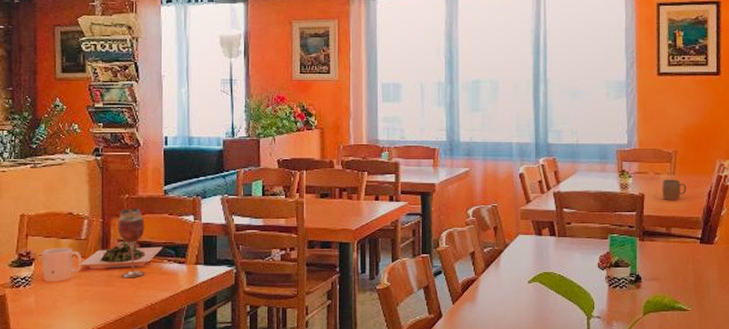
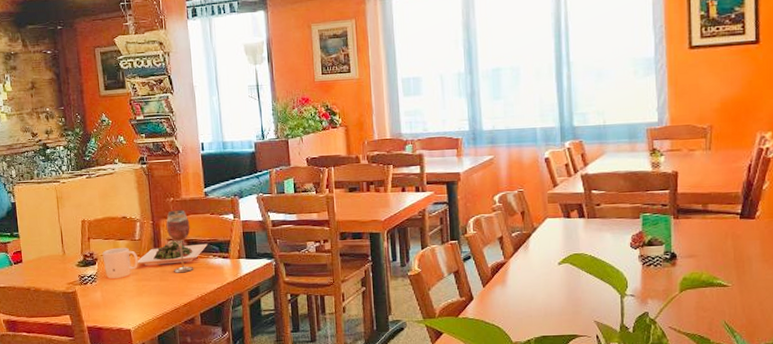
mug: present [662,179,687,200] -> none [697,155,724,176]

